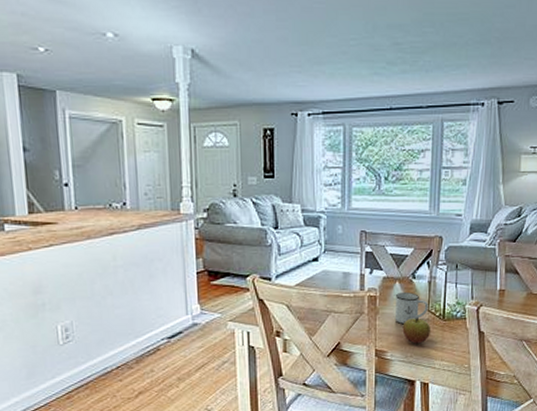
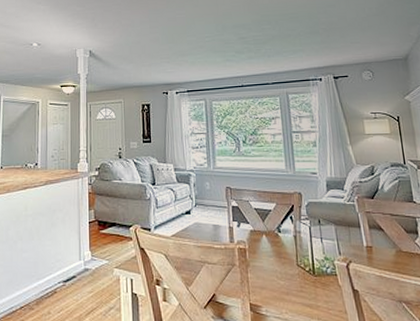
mug: present [394,291,428,324] -> none [264,245,297,278]
apple: present [402,318,430,344] -> none [274,272,303,300]

